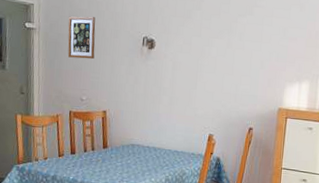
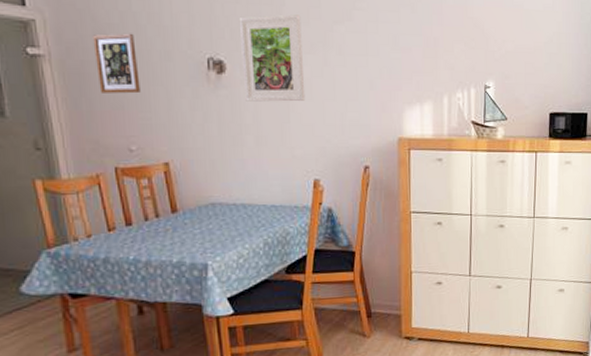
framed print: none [166,8,214,74] -> present [238,14,306,102]

